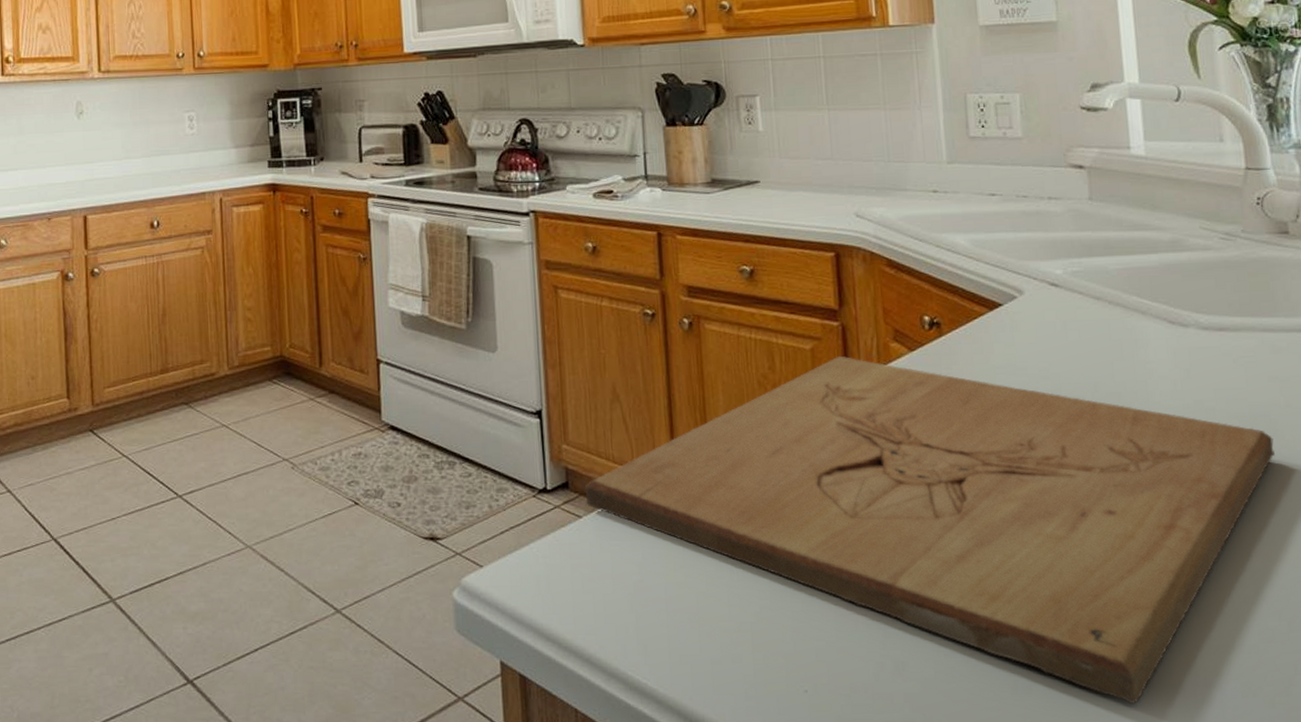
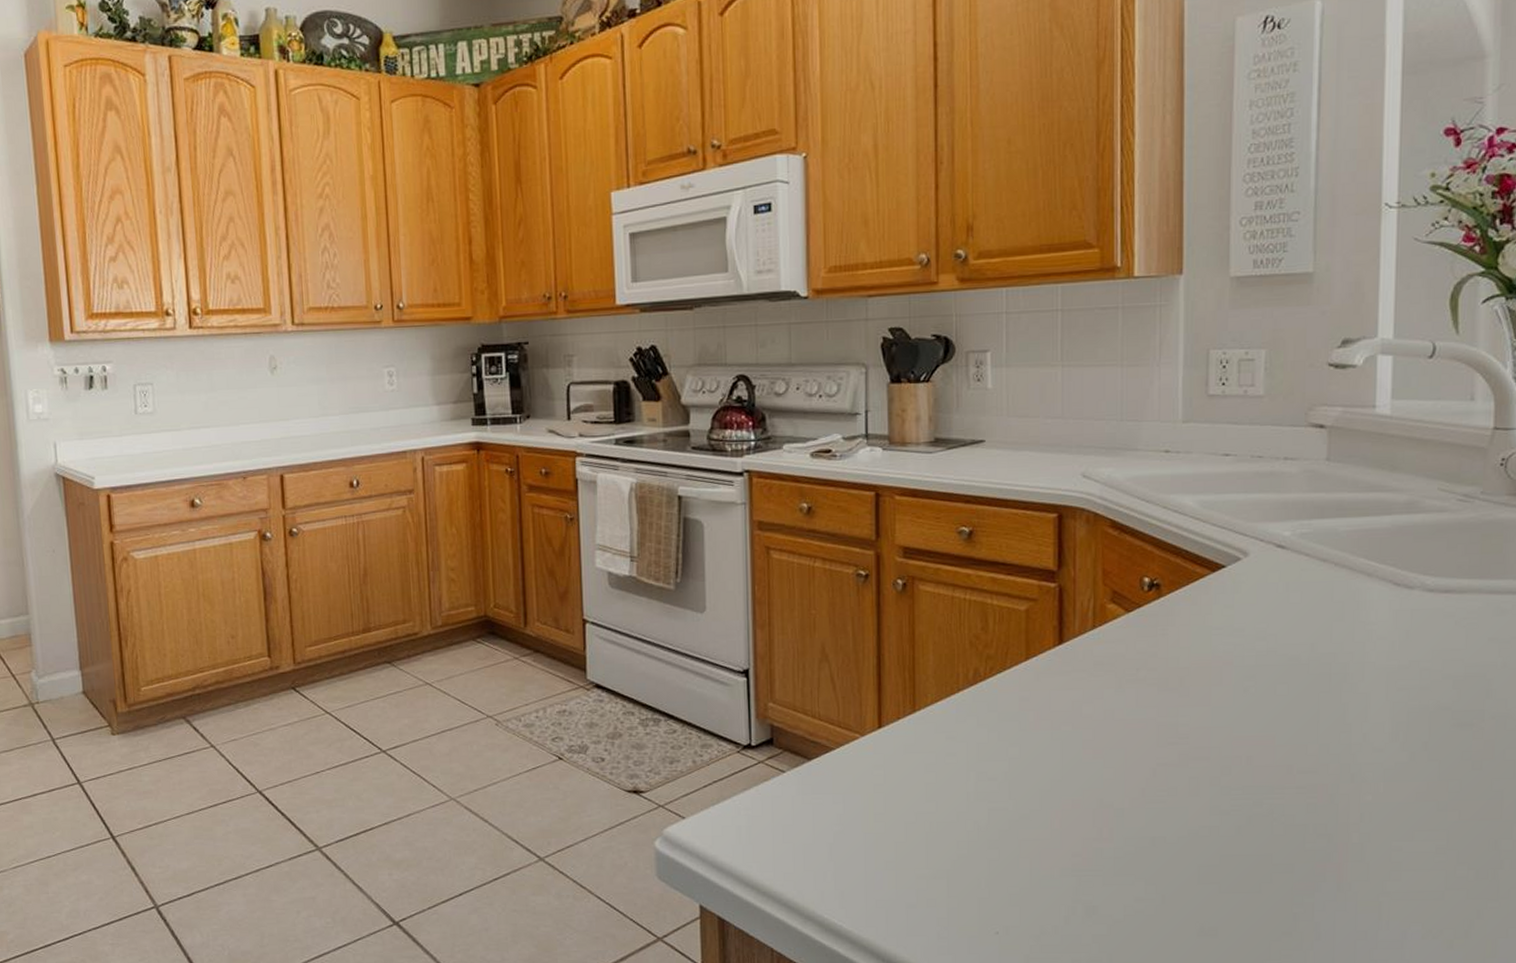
cutting board: present [585,355,1275,705] -> none [789,616,1485,946]

